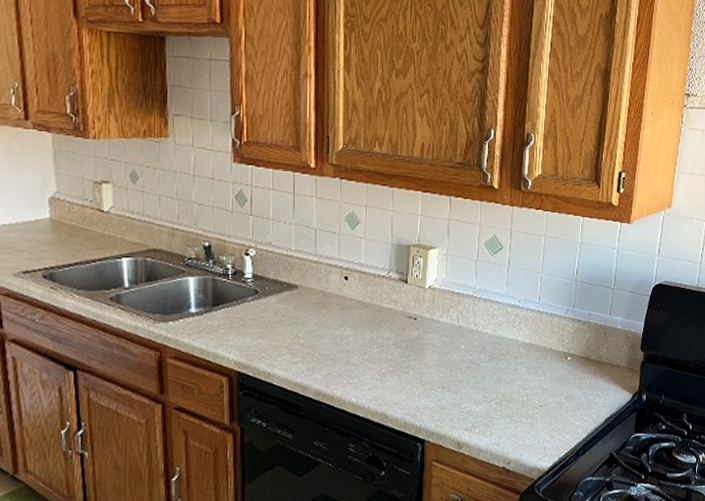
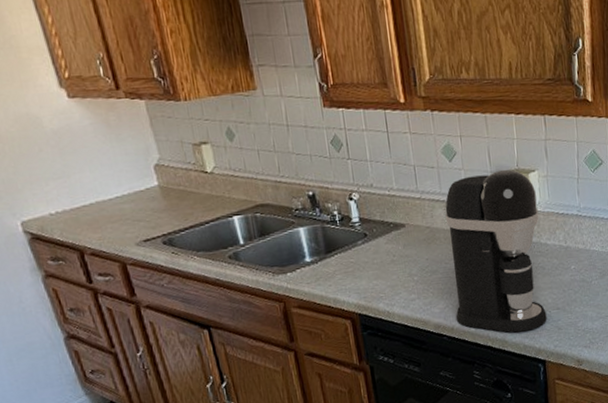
coffee maker: none [338,244,435,408] -> present [444,170,547,333]

